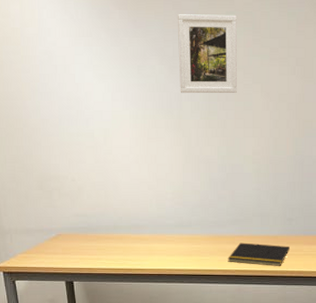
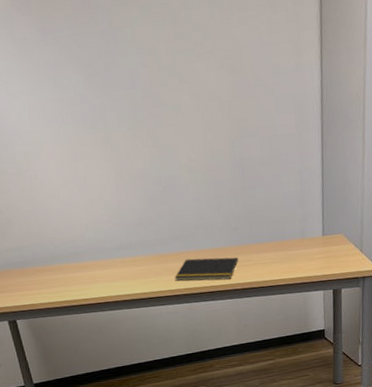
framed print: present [178,14,237,94] -> none [89,8,163,104]

